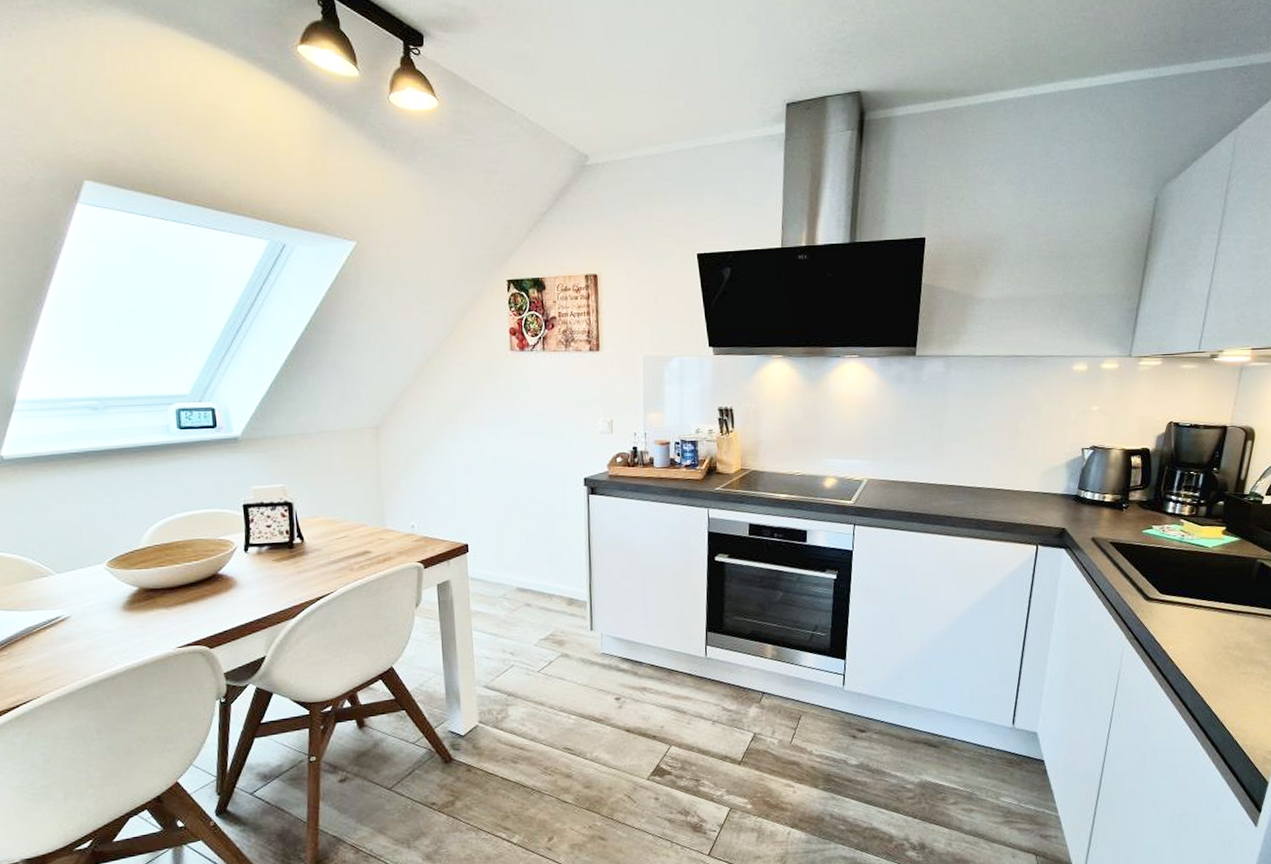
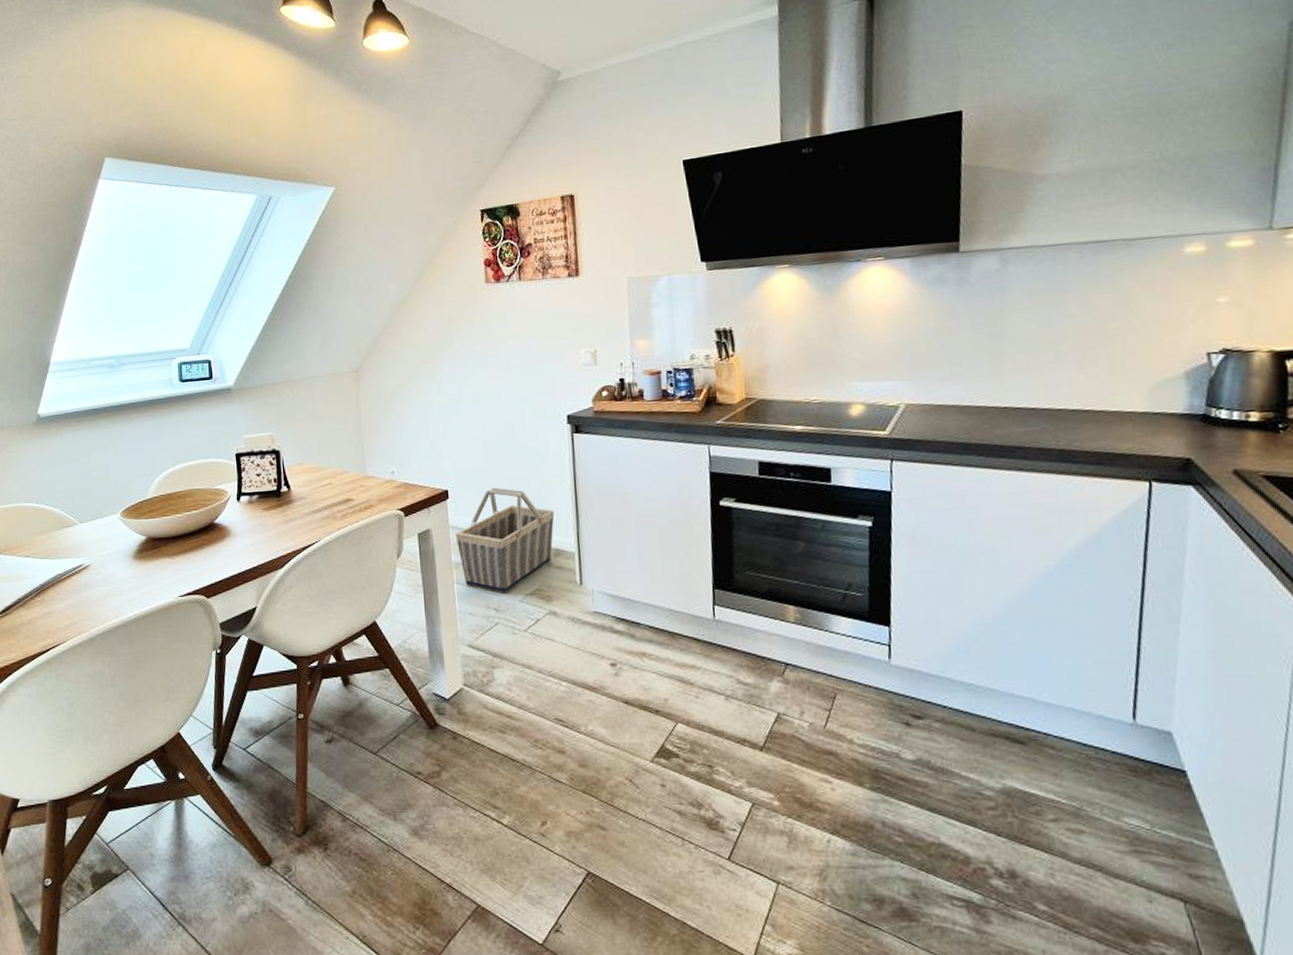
basket: none [474,542,569,639] -> present [455,487,555,594]

